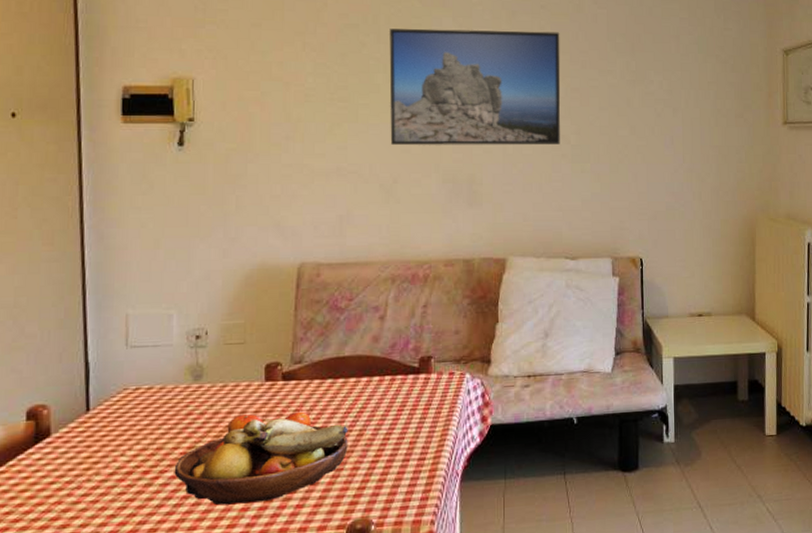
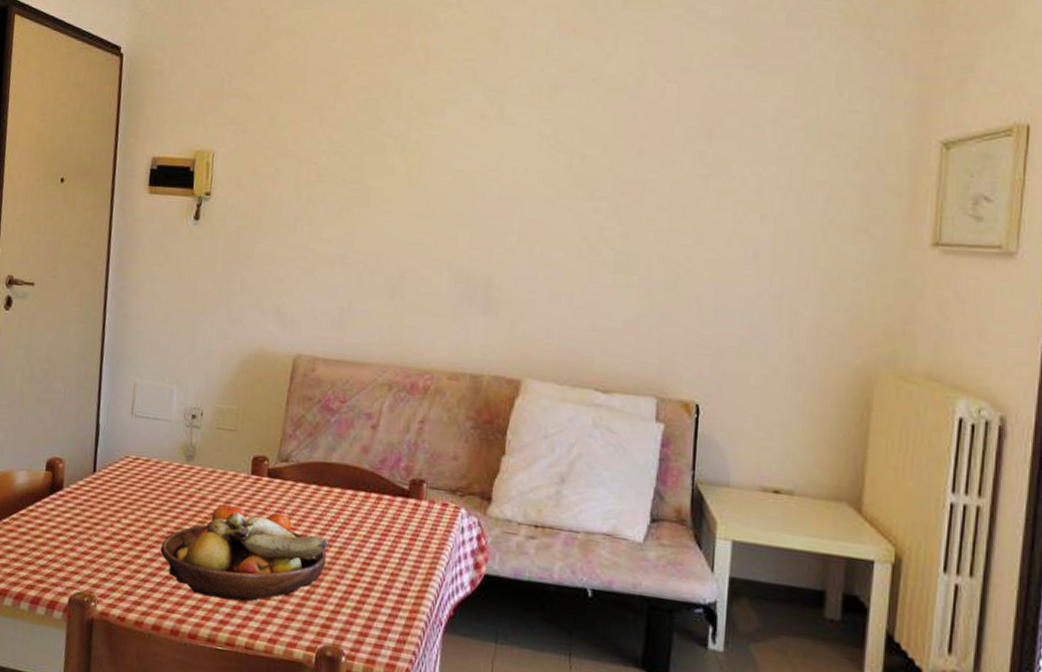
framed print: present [389,29,561,145] -> none [401,104,613,249]

